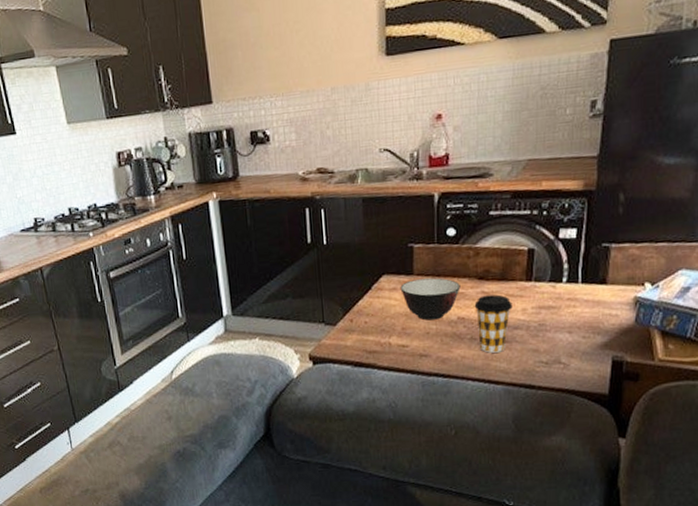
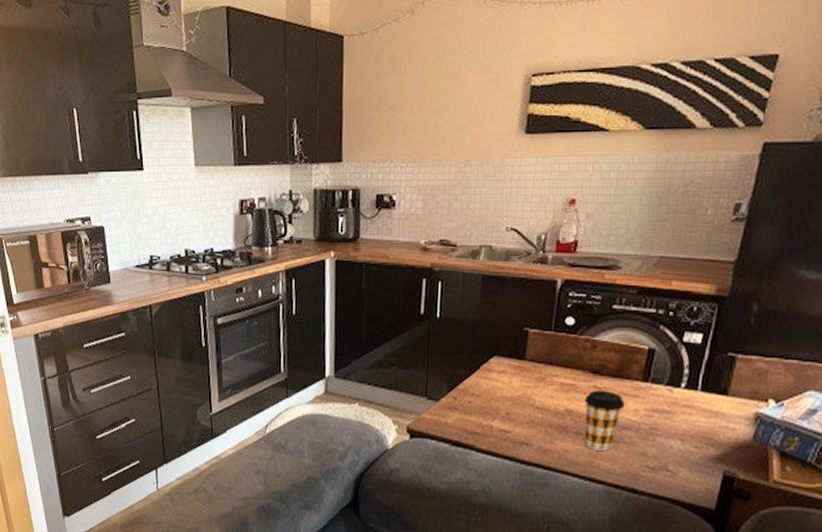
soup bowl: present [400,278,460,321] -> none [509,365,573,409]

